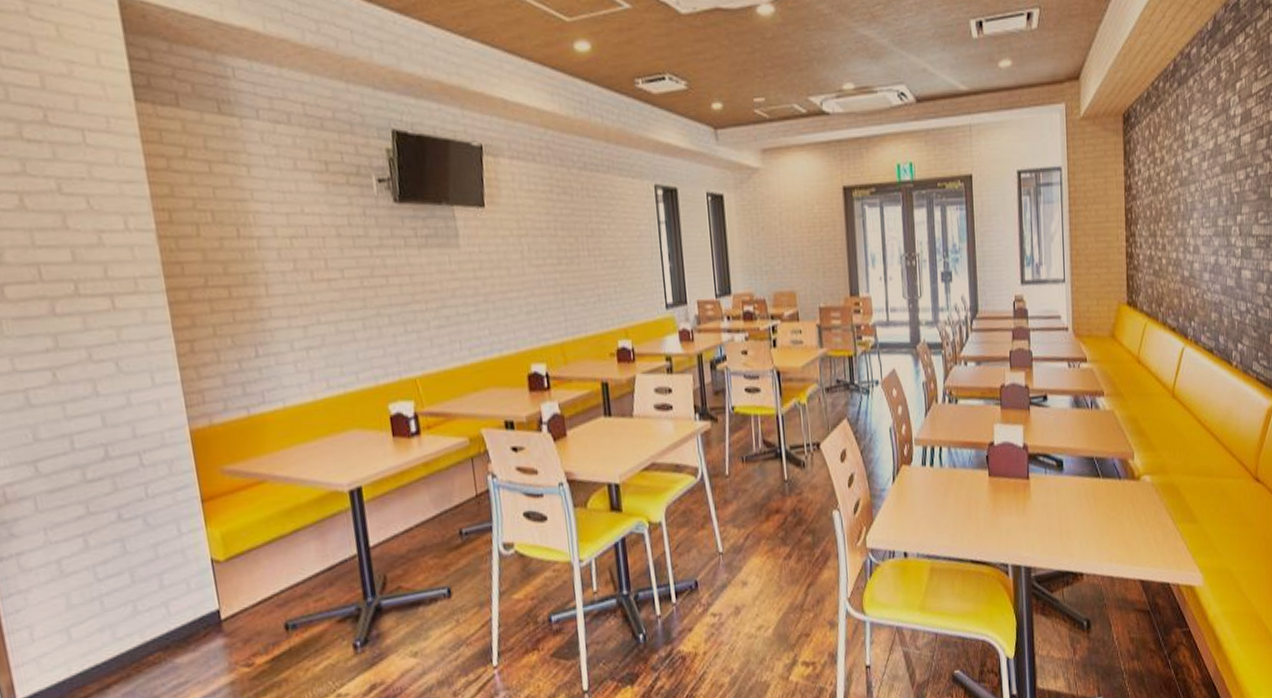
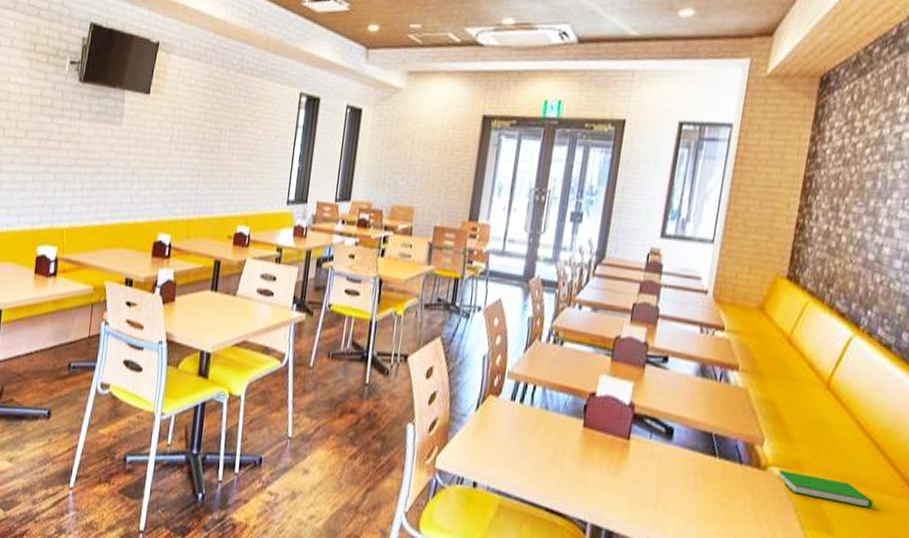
book: none [1149,475,1222,495] -> present [777,470,874,508]

